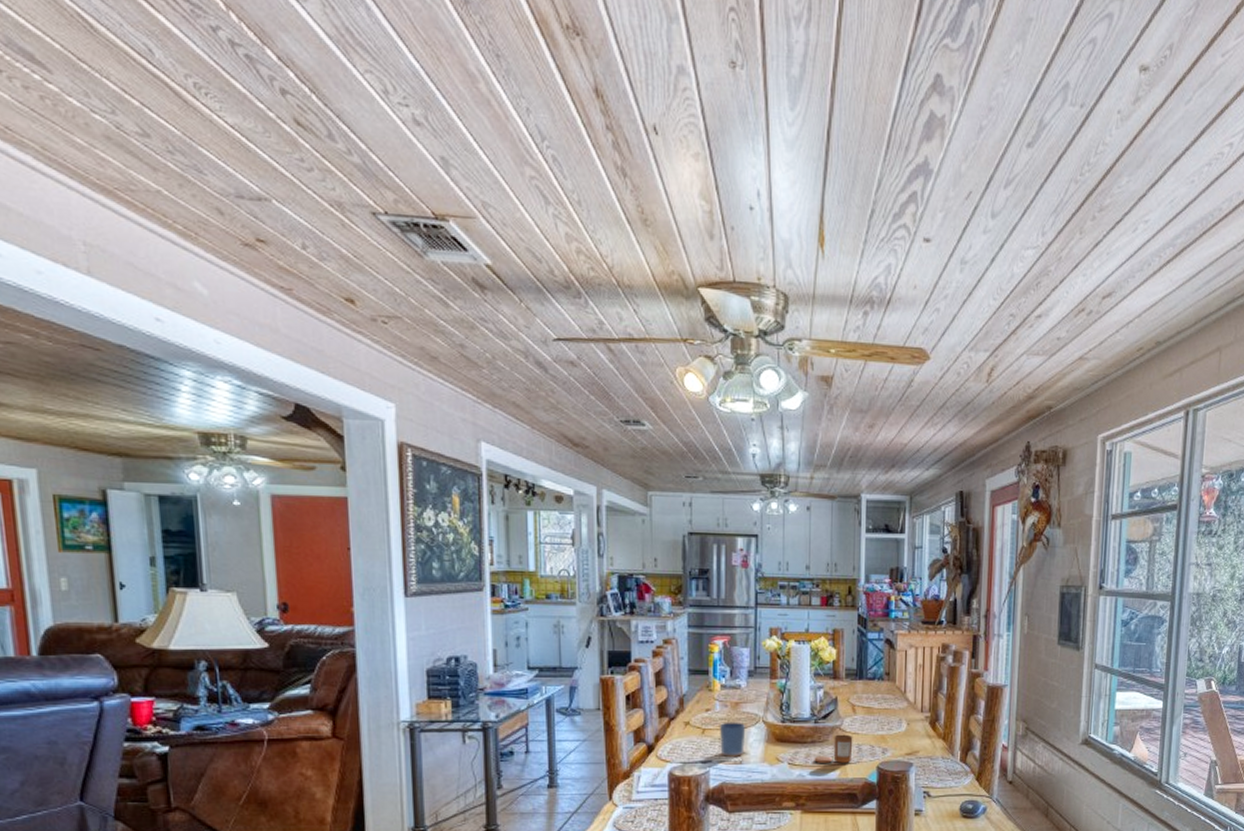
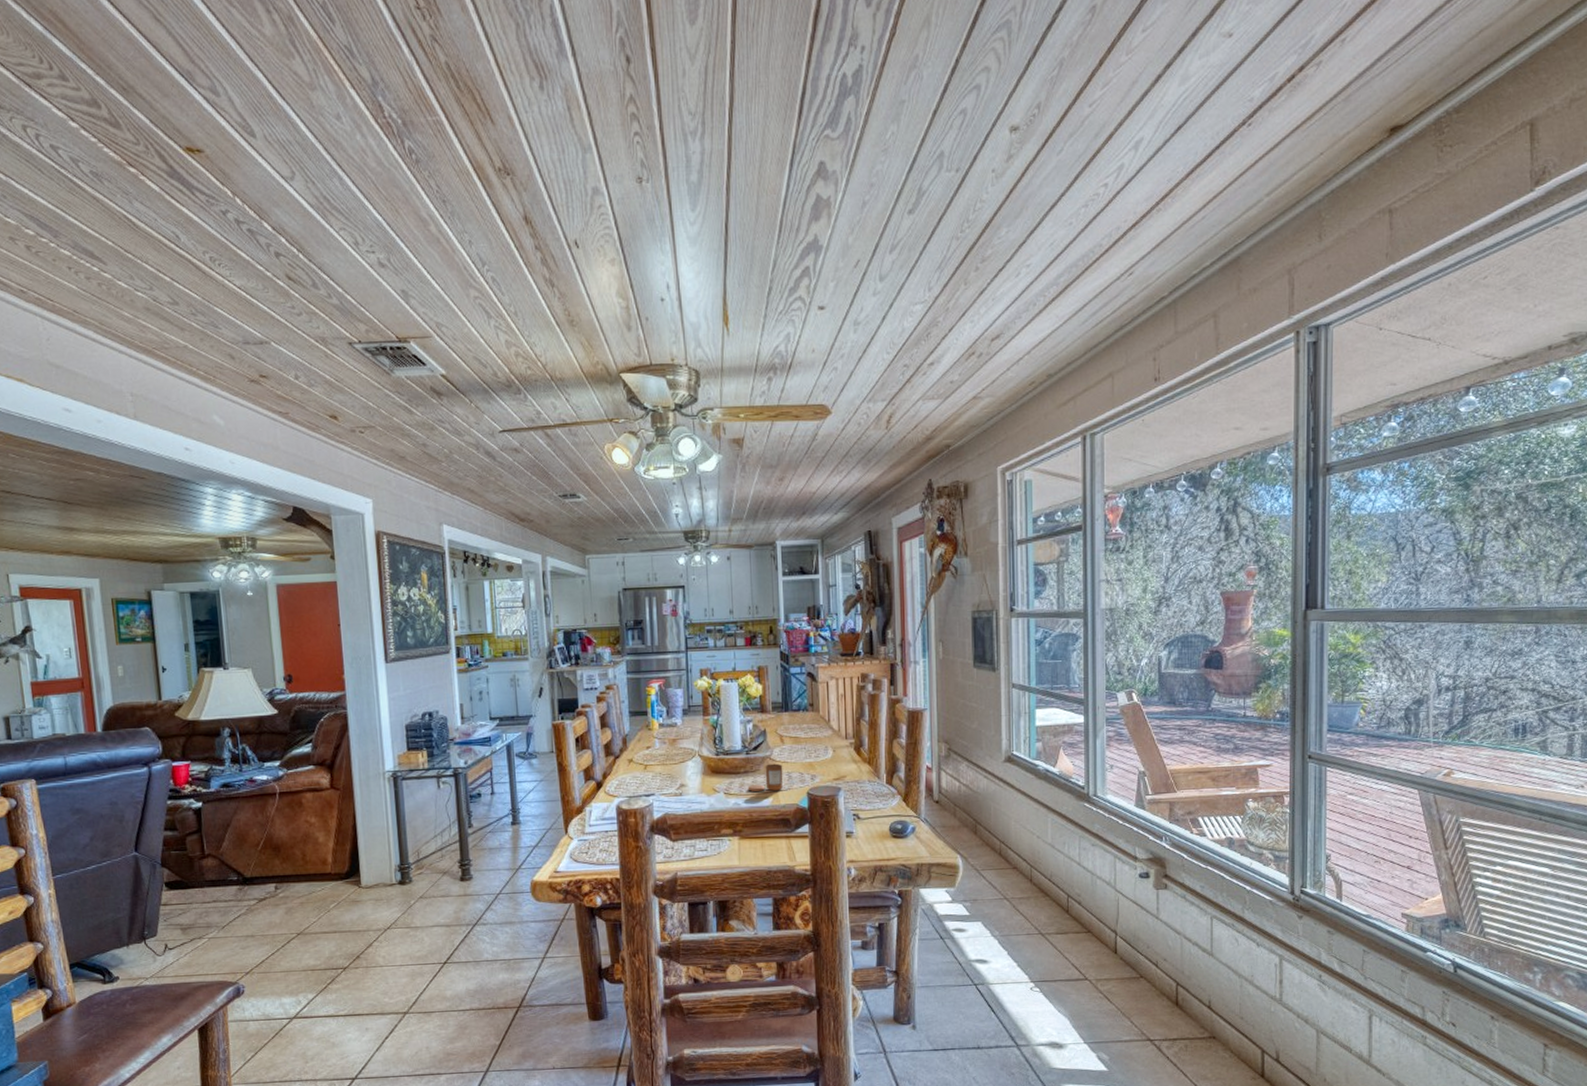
mug: present [720,722,746,756] -> none [660,757,684,789]

